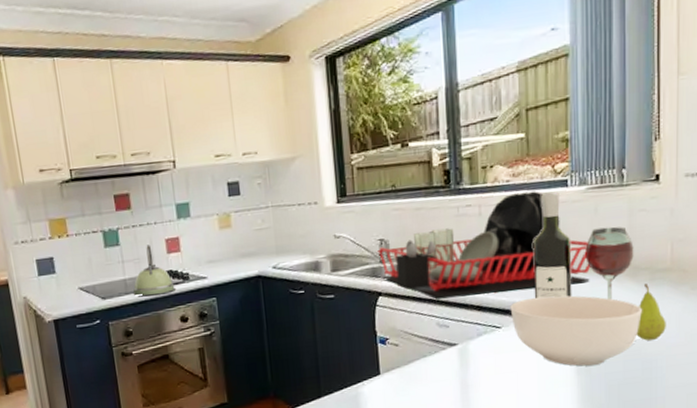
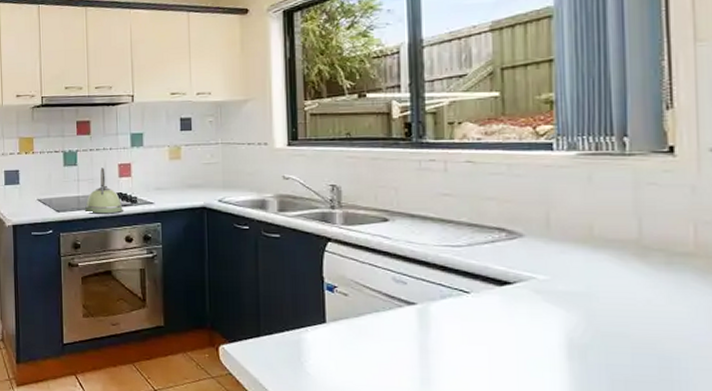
dish rack: present [376,191,590,299] -> none [327,152,583,257]
bowl: present [510,295,642,367] -> none [481,265,656,353]
bottle: present [533,191,572,299] -> none [509,154,560,270]
wineglass: present [585,226,634,300] -> none [577,198,642,280]
fruit: present [636,284,666,341] -> none [649,267,691,334]

